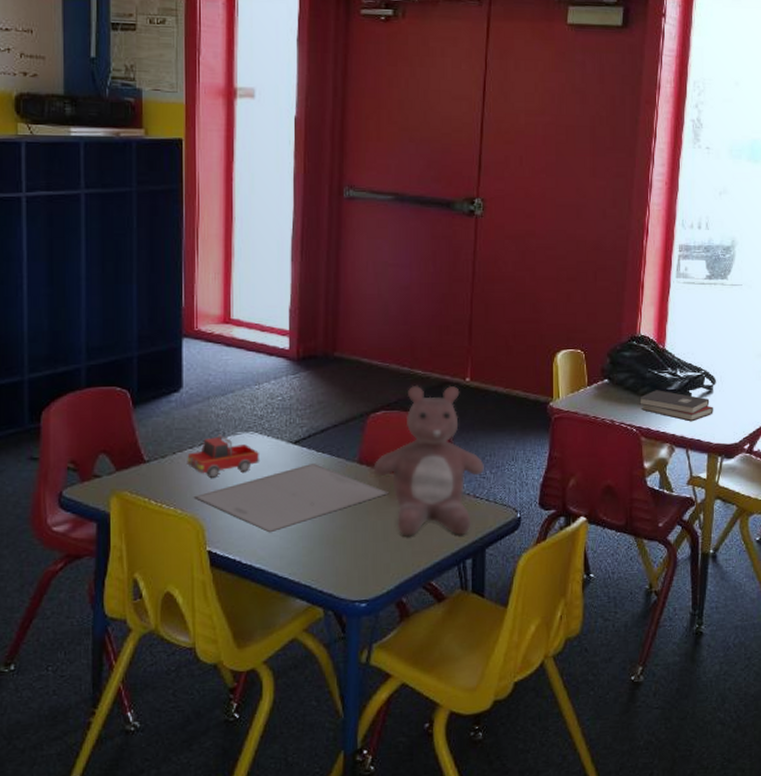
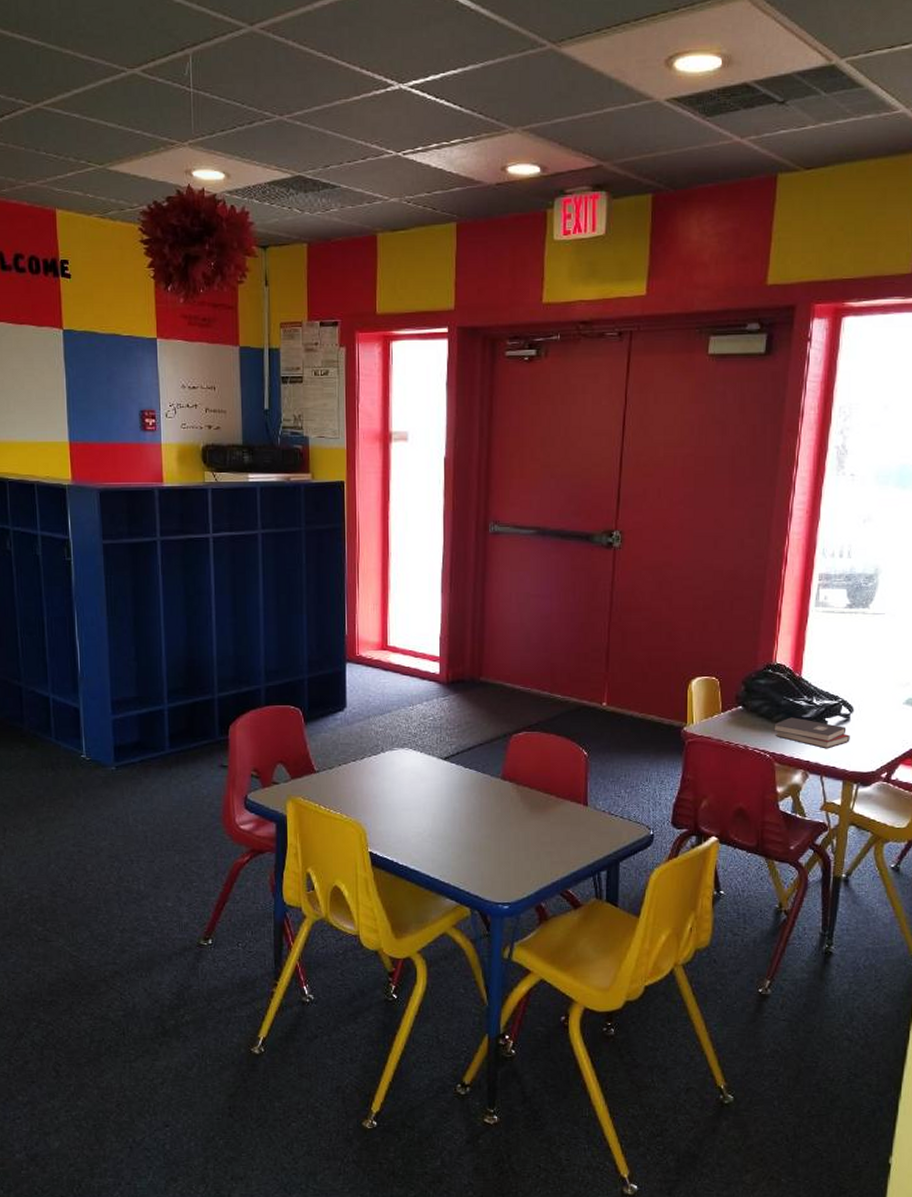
toy truck: present [187,434,260,478] -> none [351,749,414,788]
paper: present [194,464,388,533] -> none [358,778,529,839]
stuffed animal: present [373,385,484,537] -> none [515,708,619,848]

